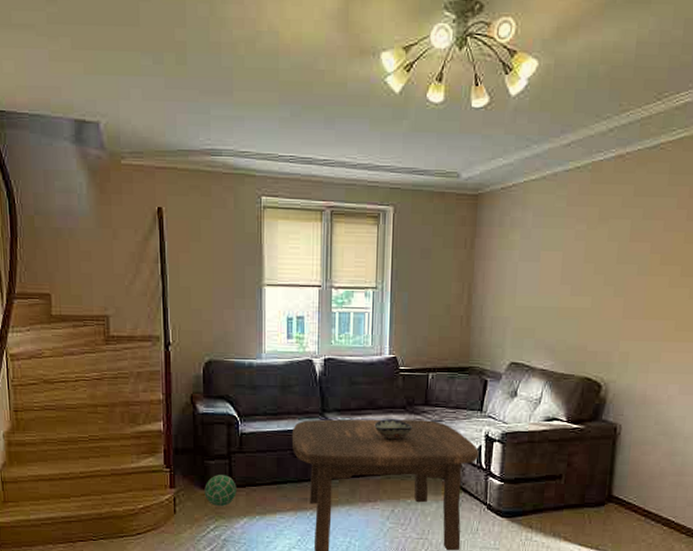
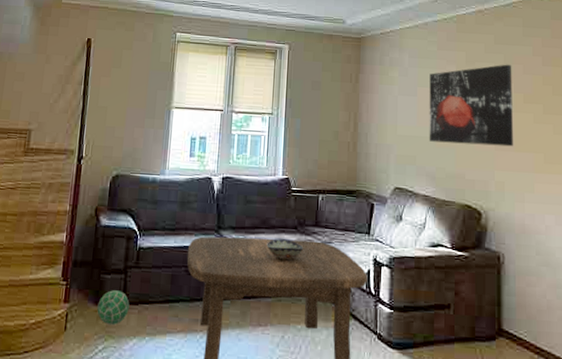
wall art: none [550,220,652,314] -> present [429,64,513,147]

